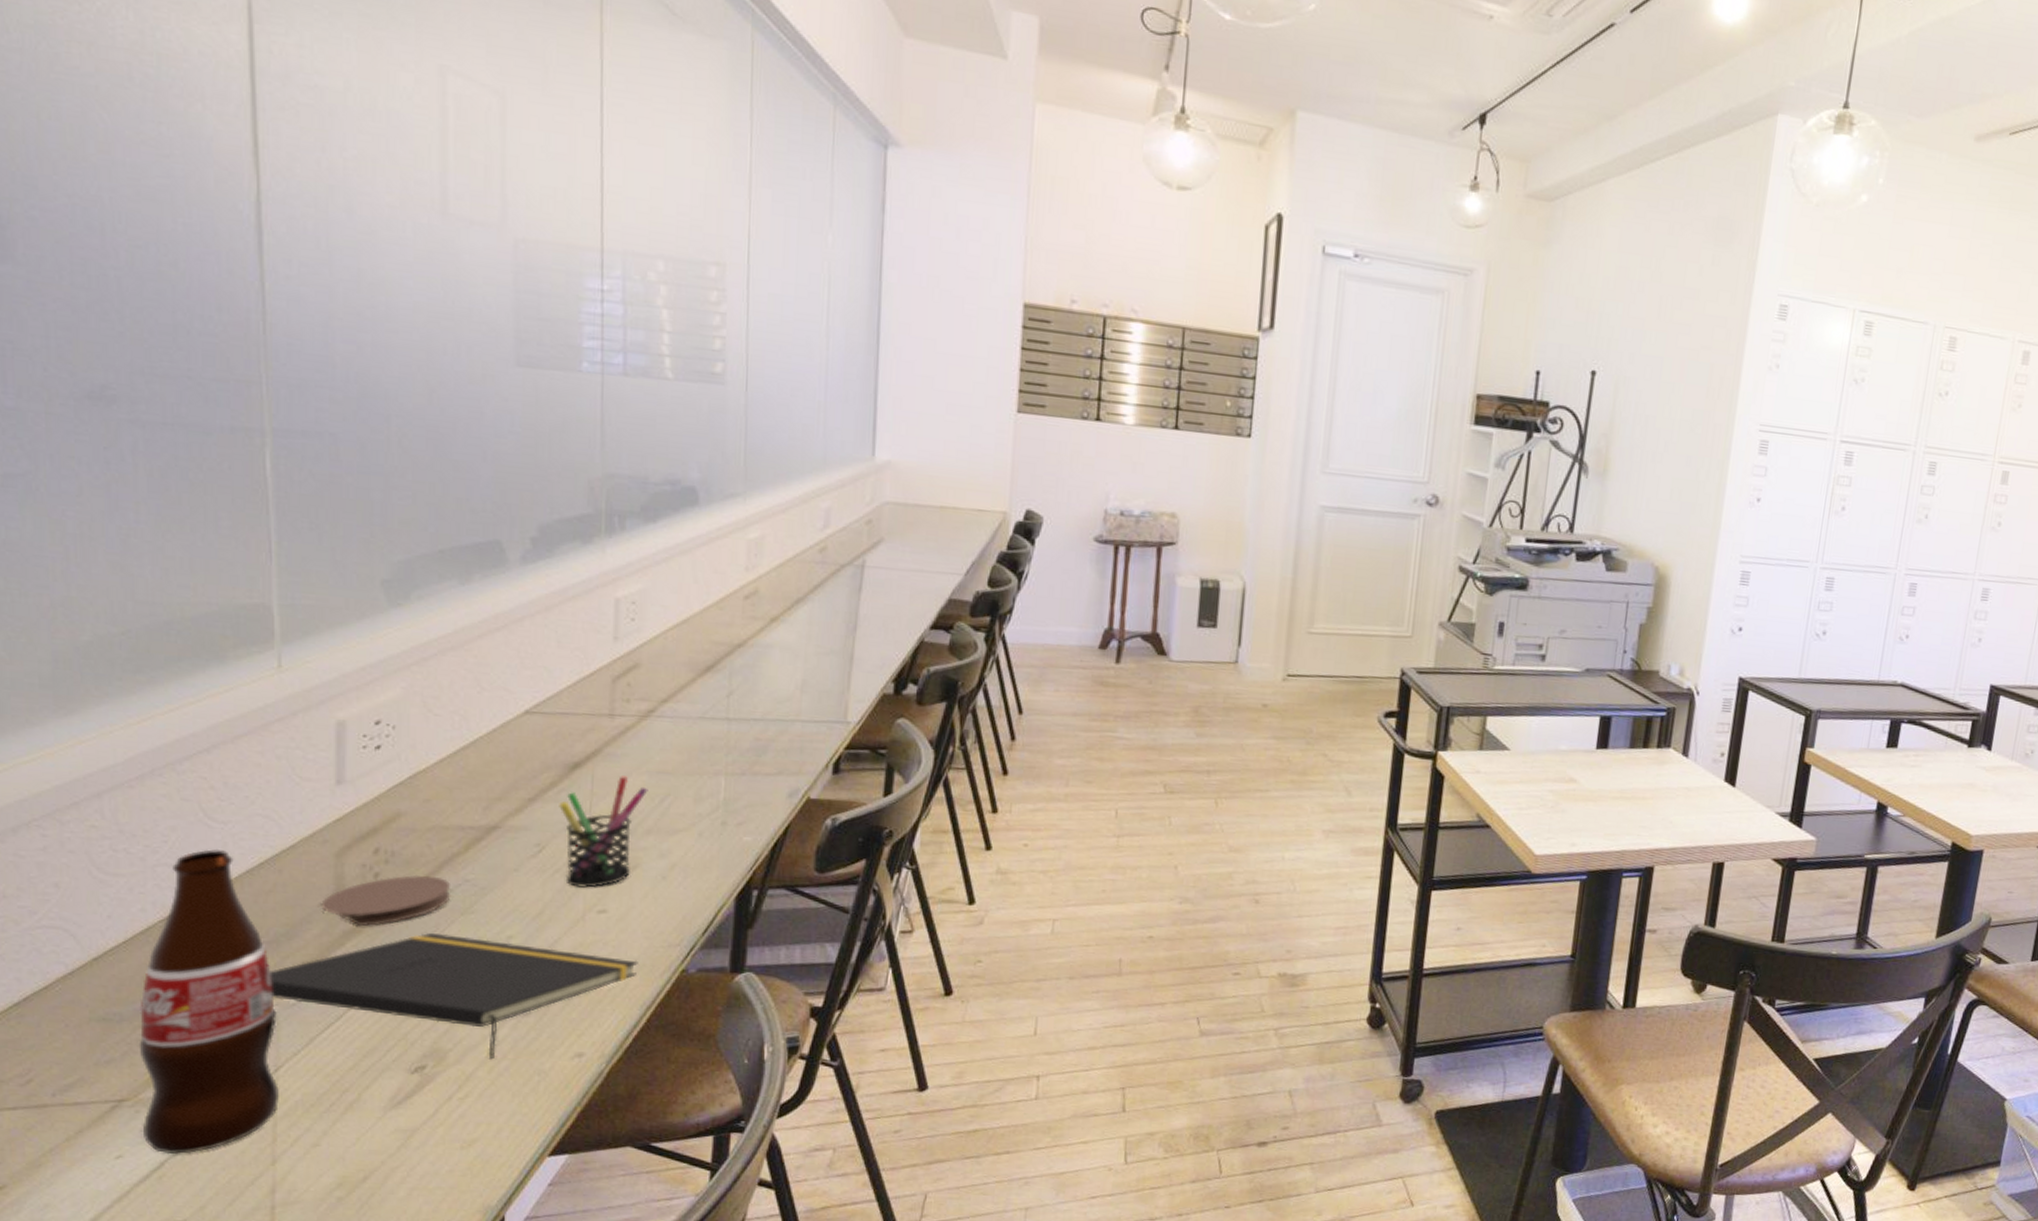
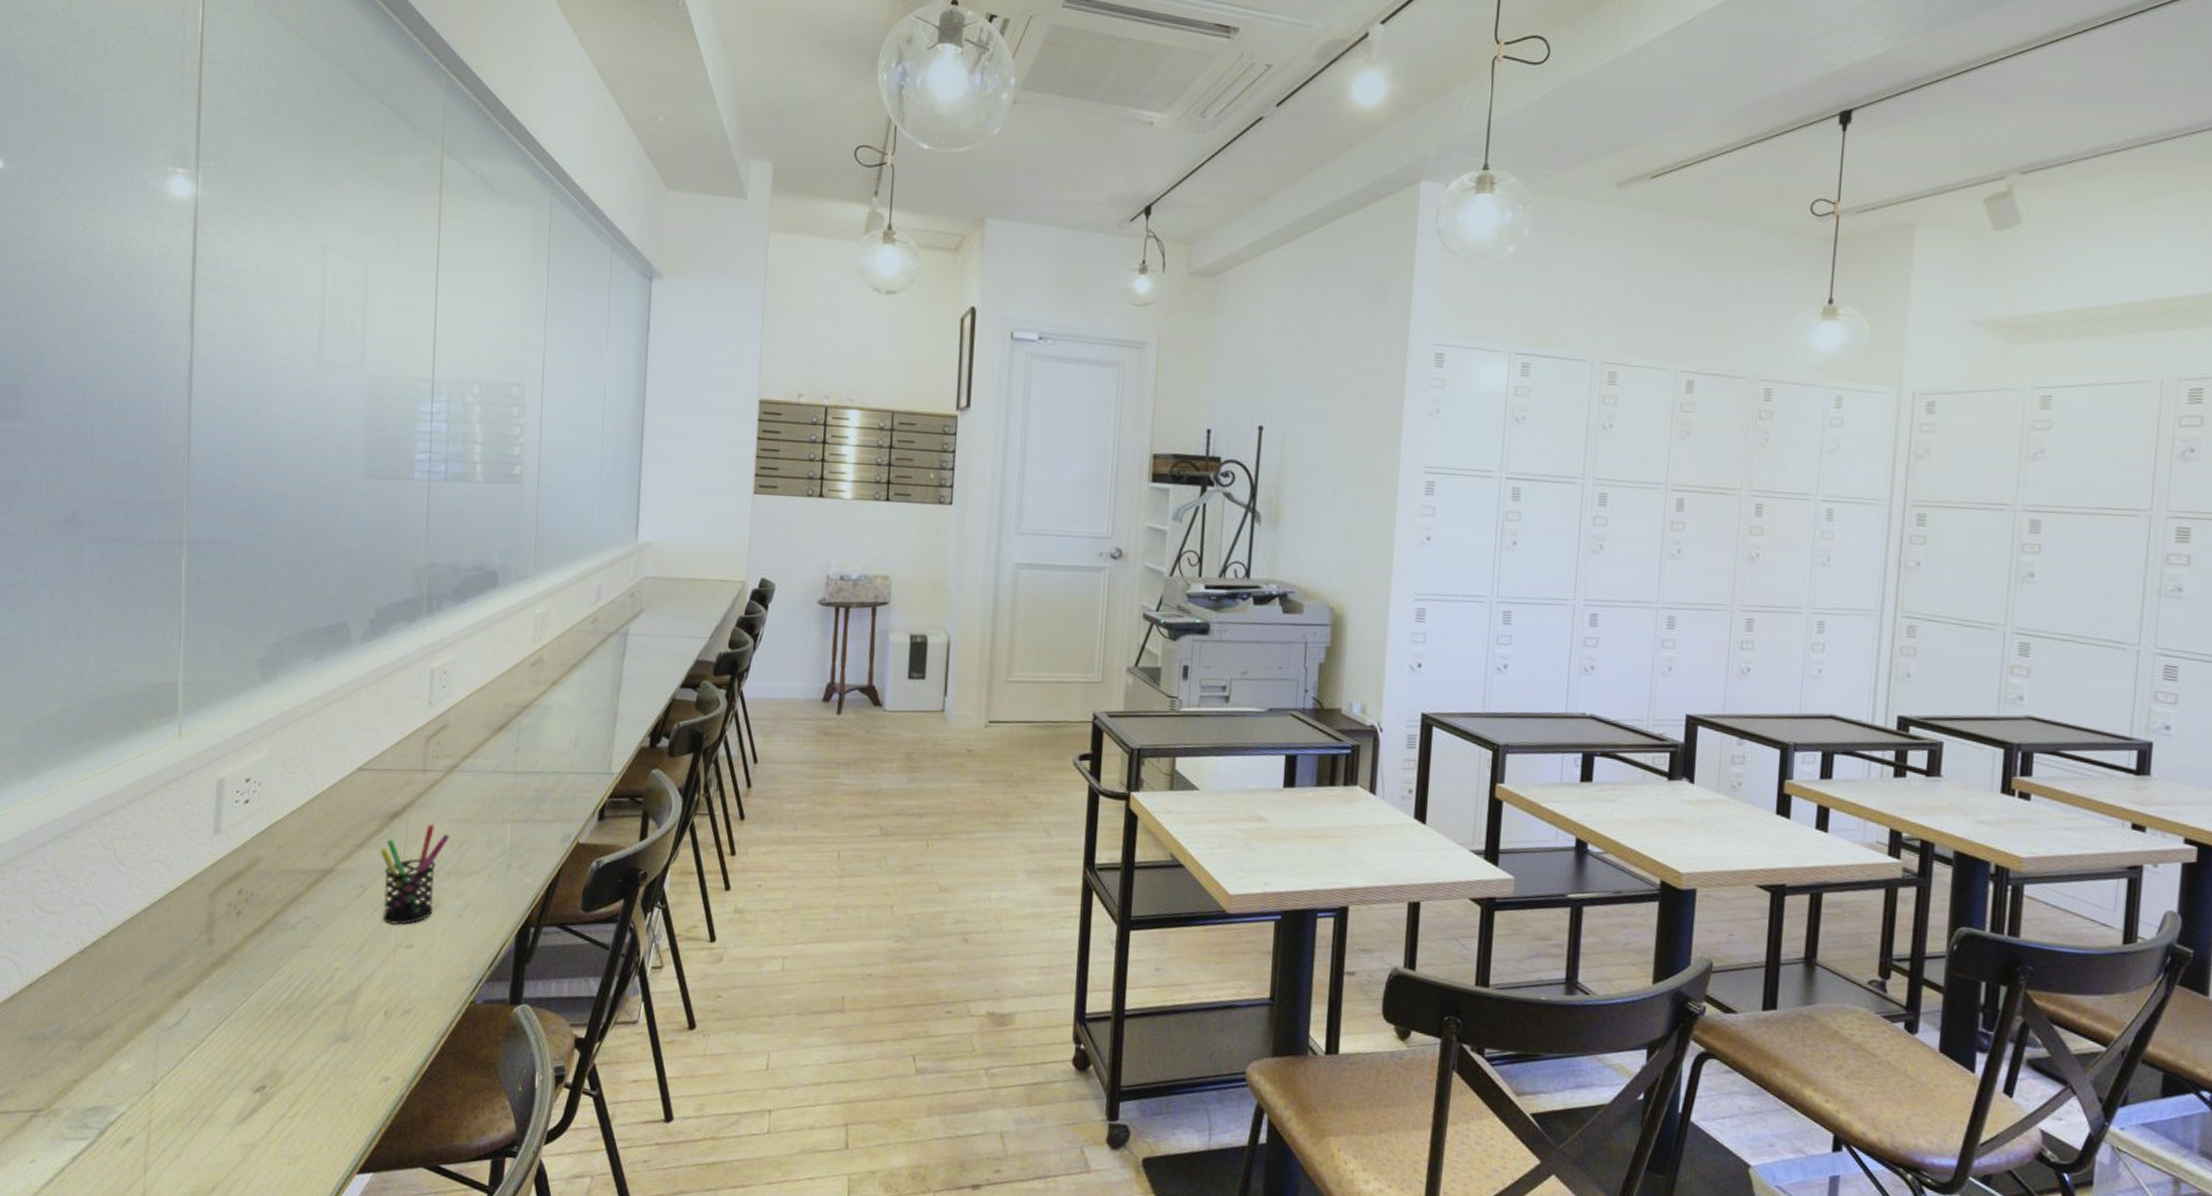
bottle: present [139,848,279,1155] -> none [51,890,157,1161]
notepad: present [270,932,638,1060] -> none [154,964,436,1082]
coaster: present [321,874,451,927] -> none [196,912,294,959]

